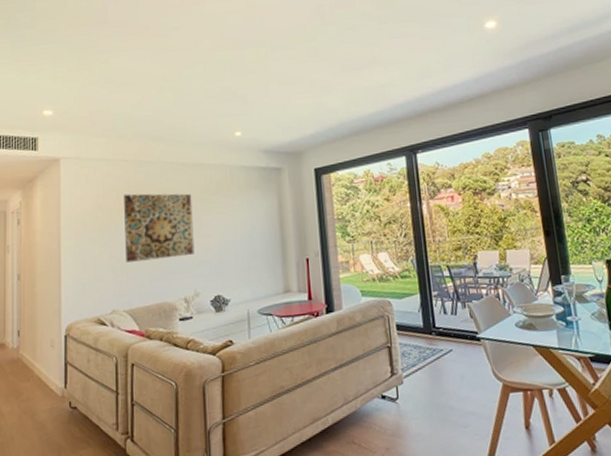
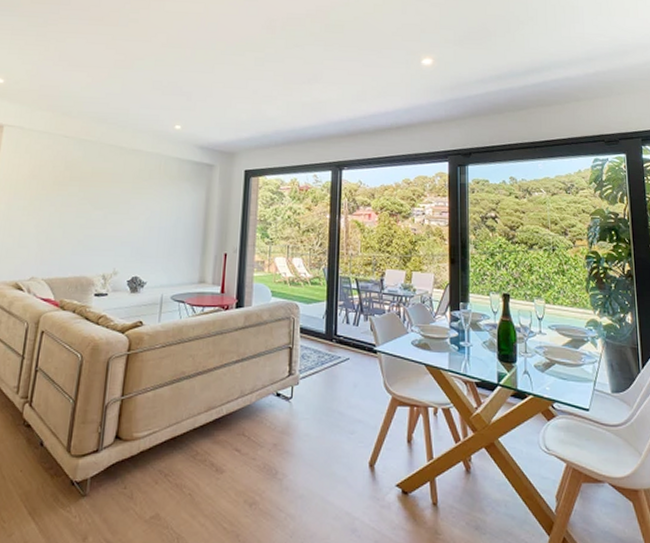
wall art: present [124,193,195,263] -> none [52,168,125,235]

